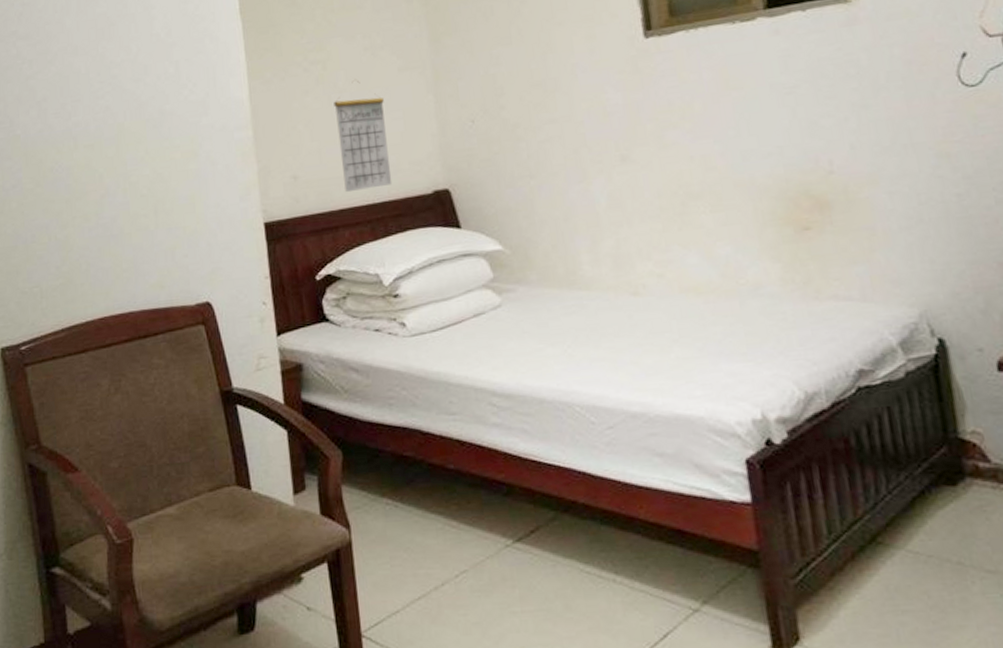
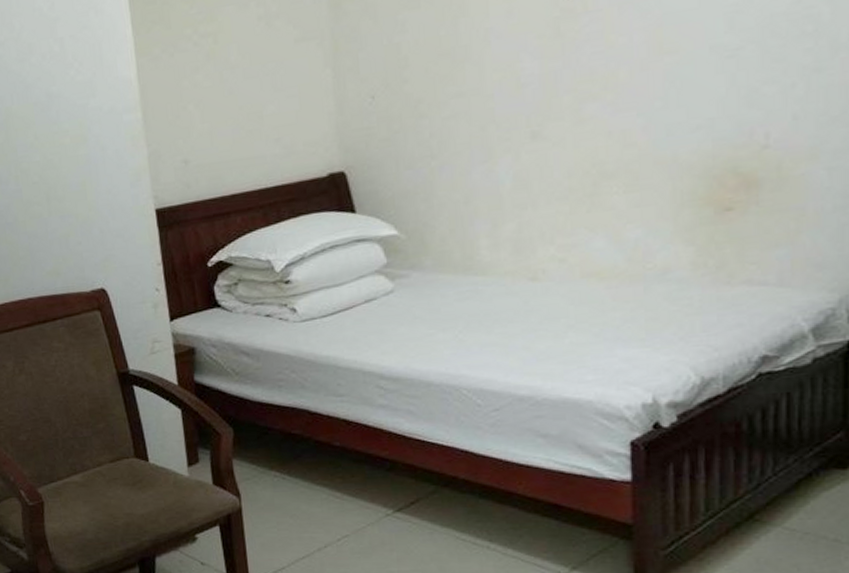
calendar: present [334,80,393,193] -> none [225,54,286,177]

